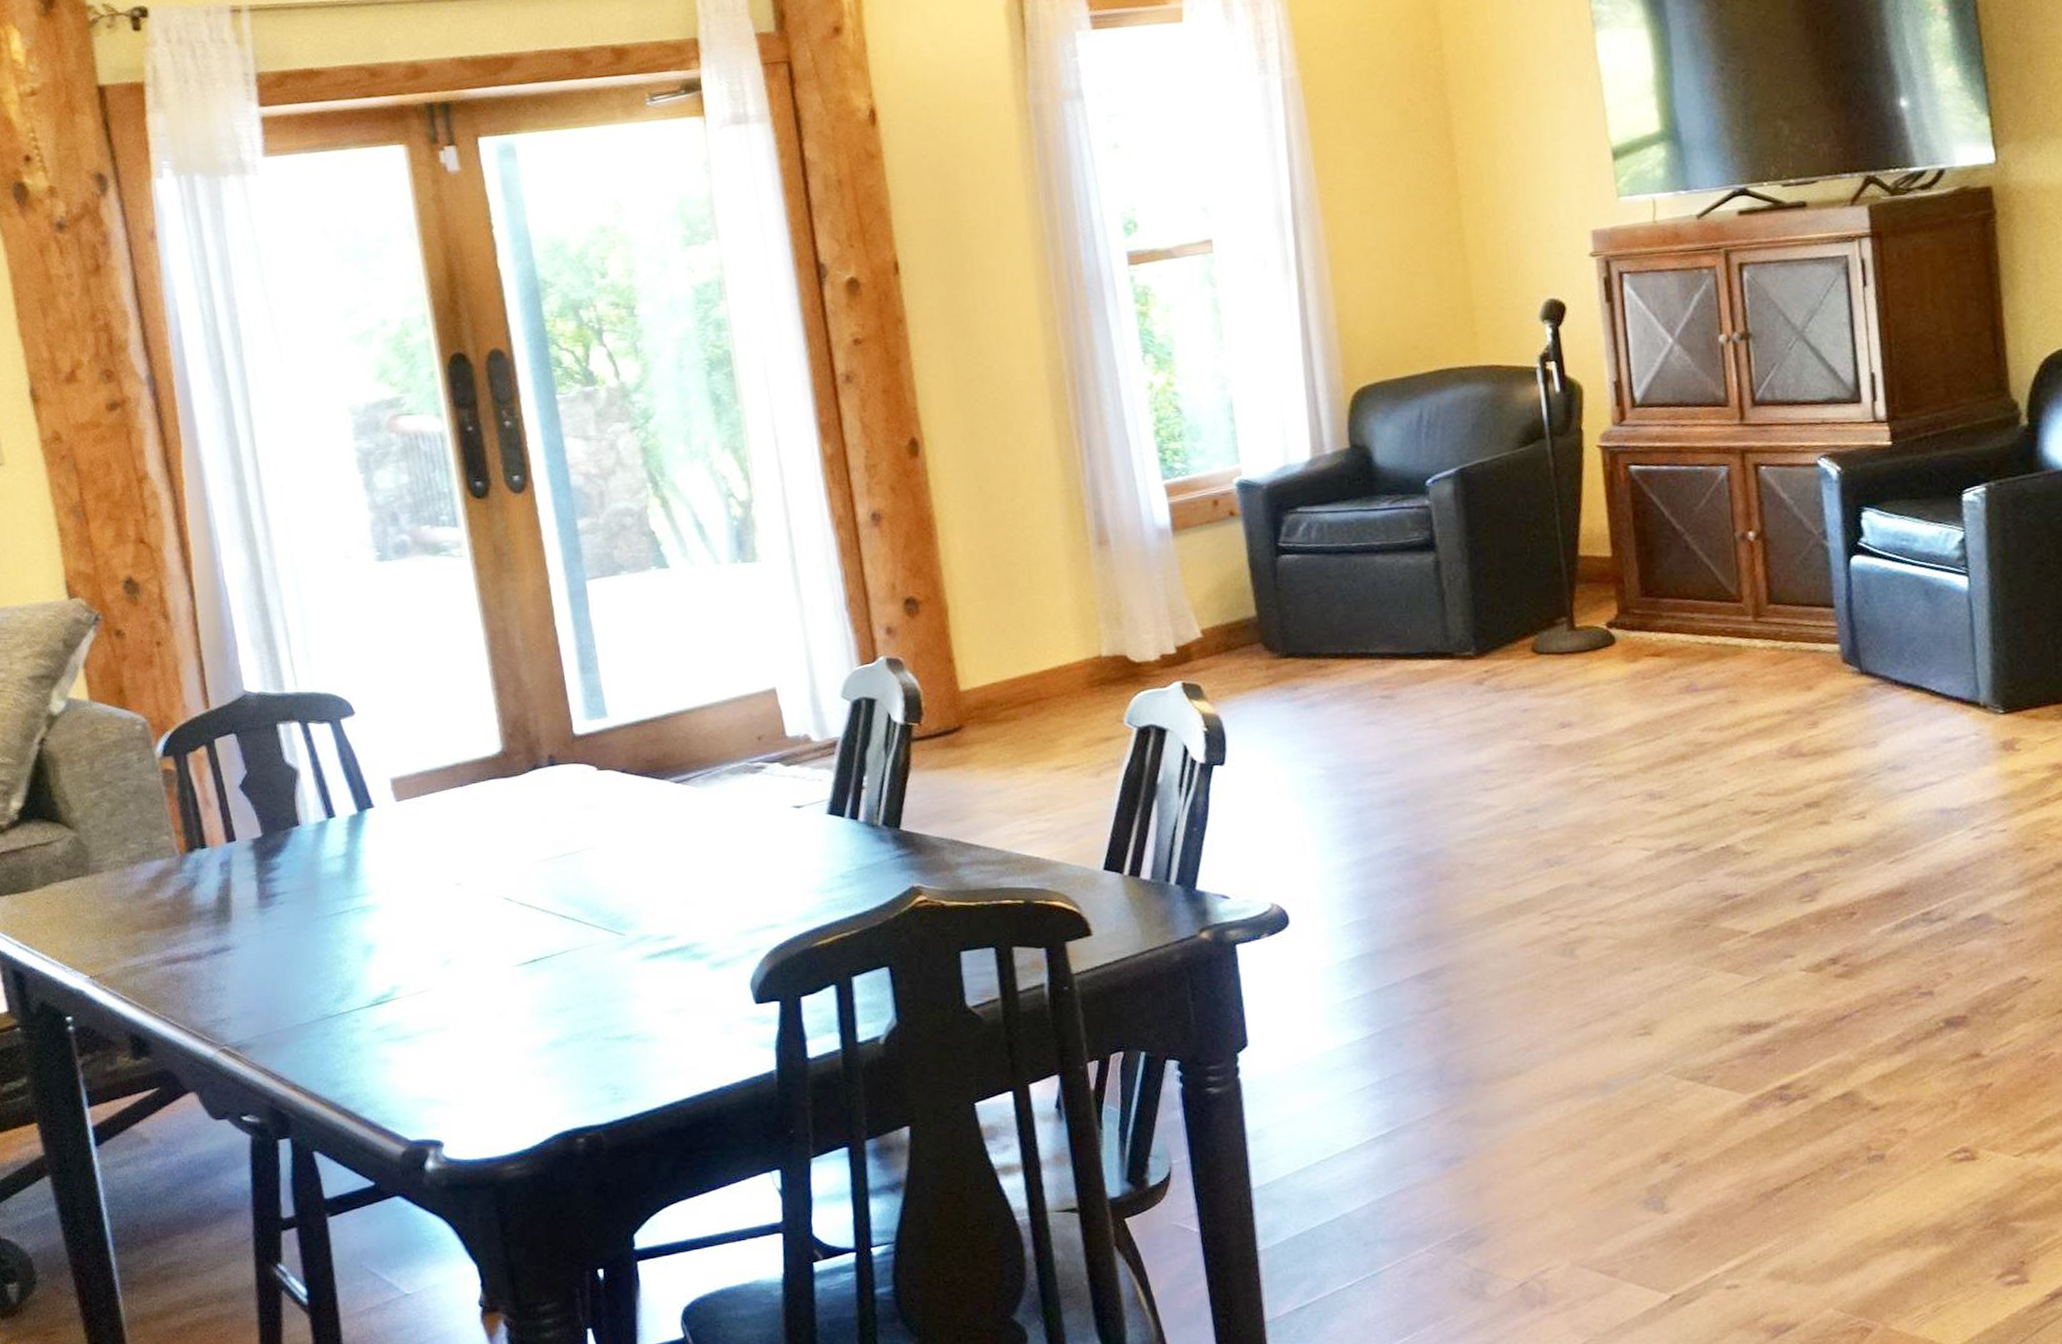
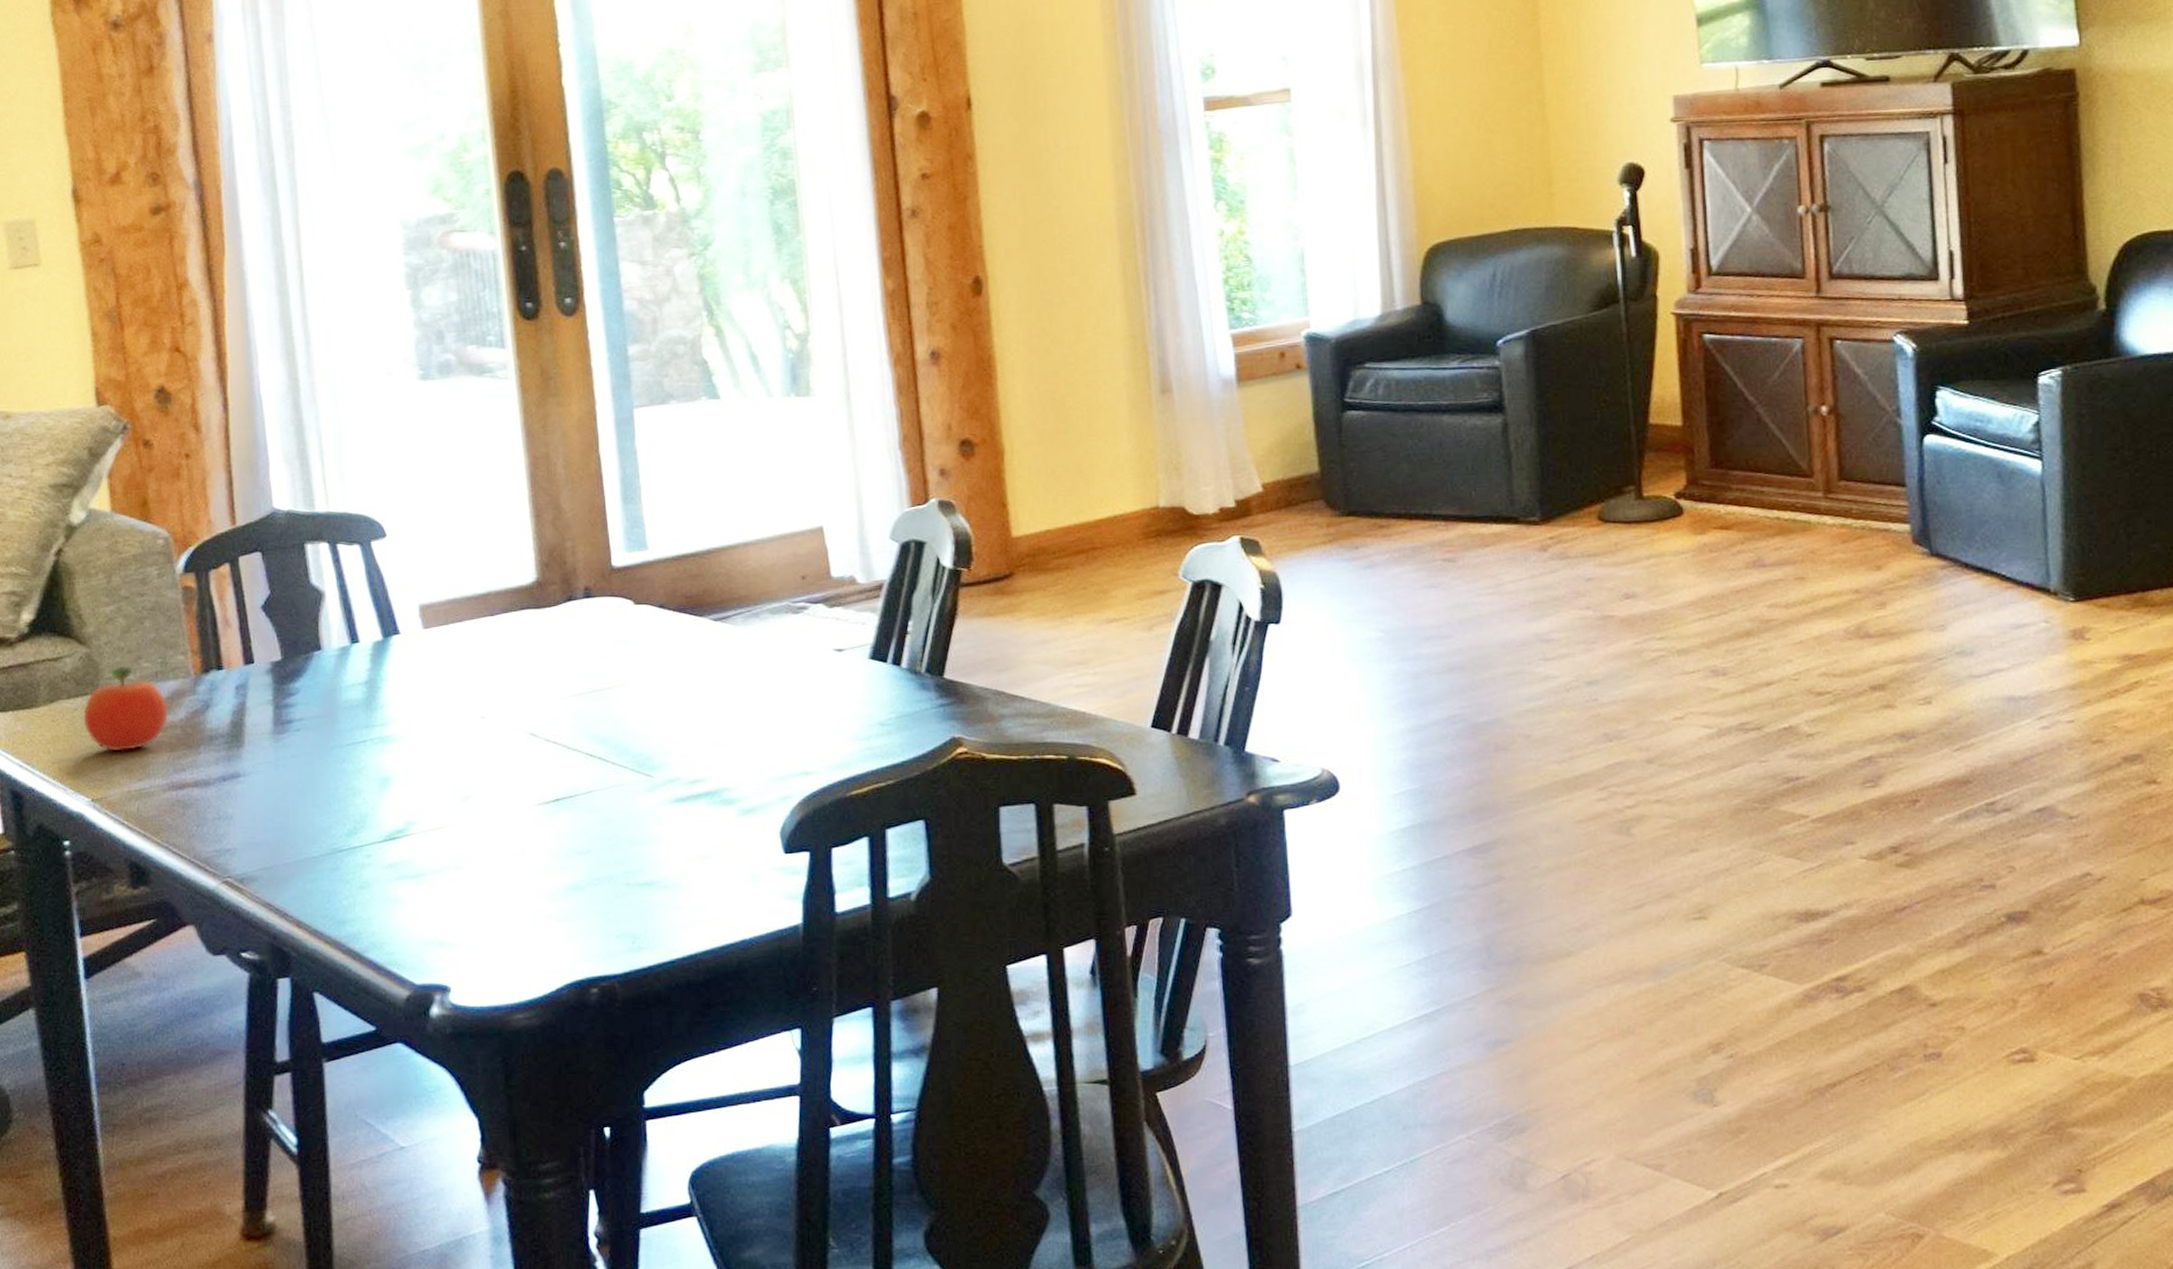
fruit: none [75,847,158,931] -> present [82,665,169,752]

